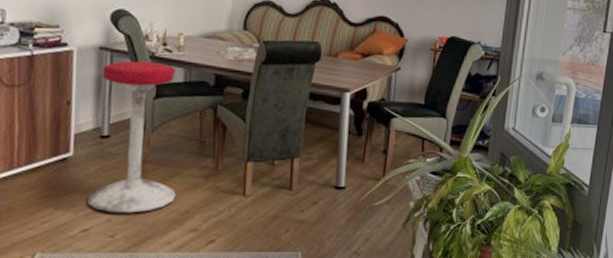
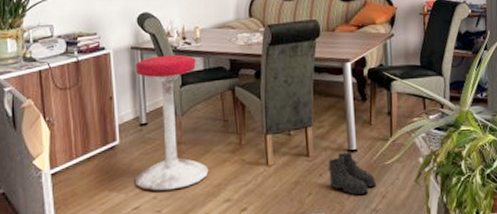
boots: none [310,188,362,235] -> present [327,151,377,195]

